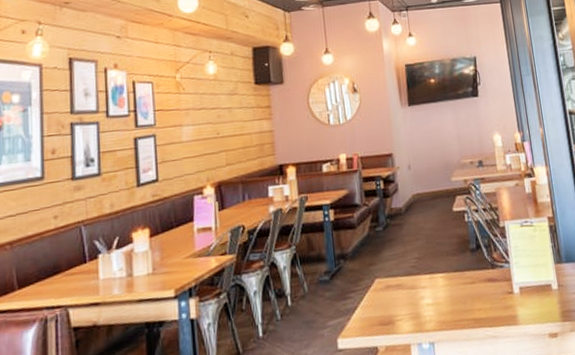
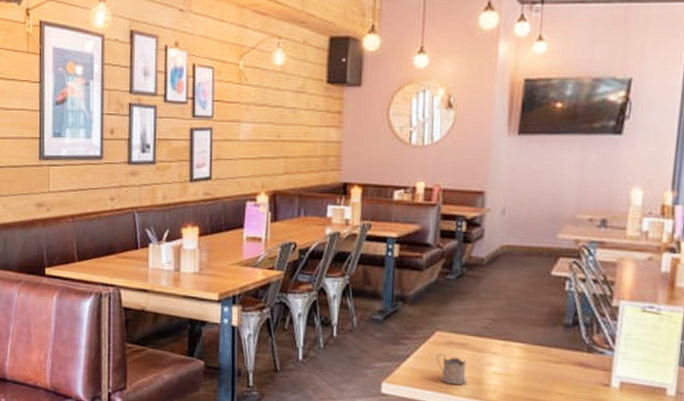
tea glass holder: none [379,297,408,325] -> present [436,353,467,385]

